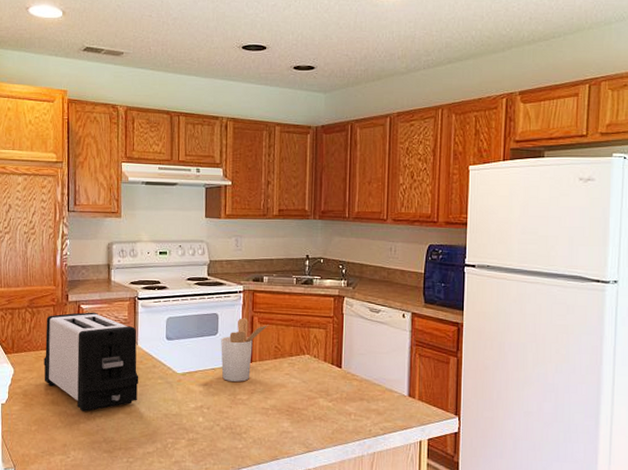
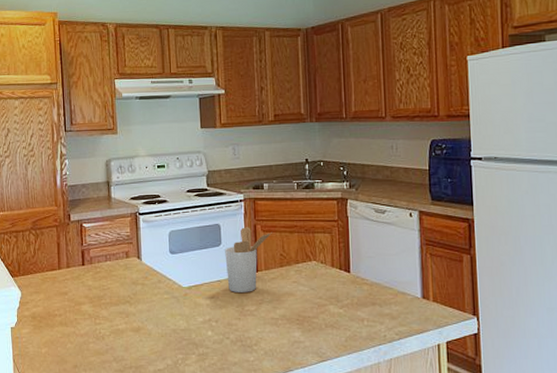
toaster: present [44,312,139,413] -> none [50,230,145,332]

